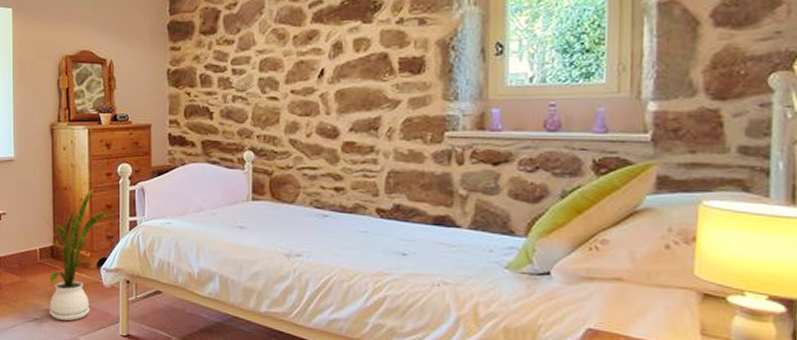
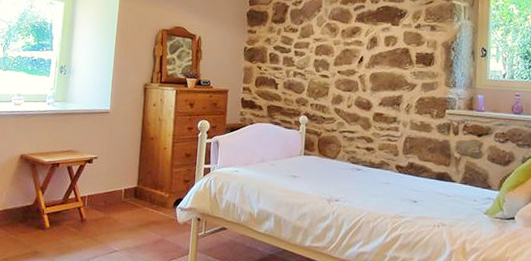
house plant: present [42,190,110,321] -> none [128,141,189,253]

